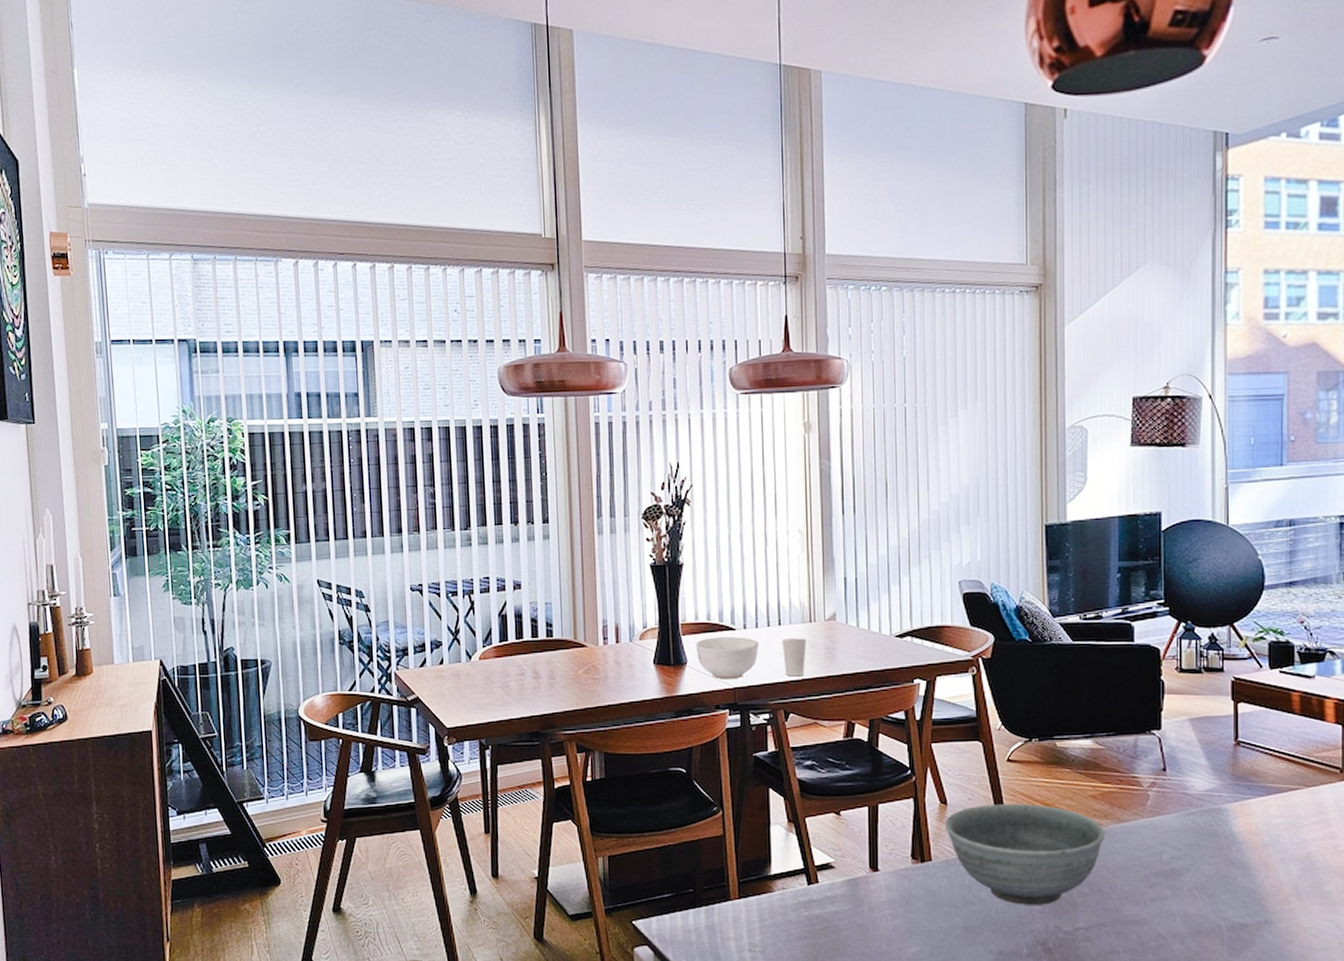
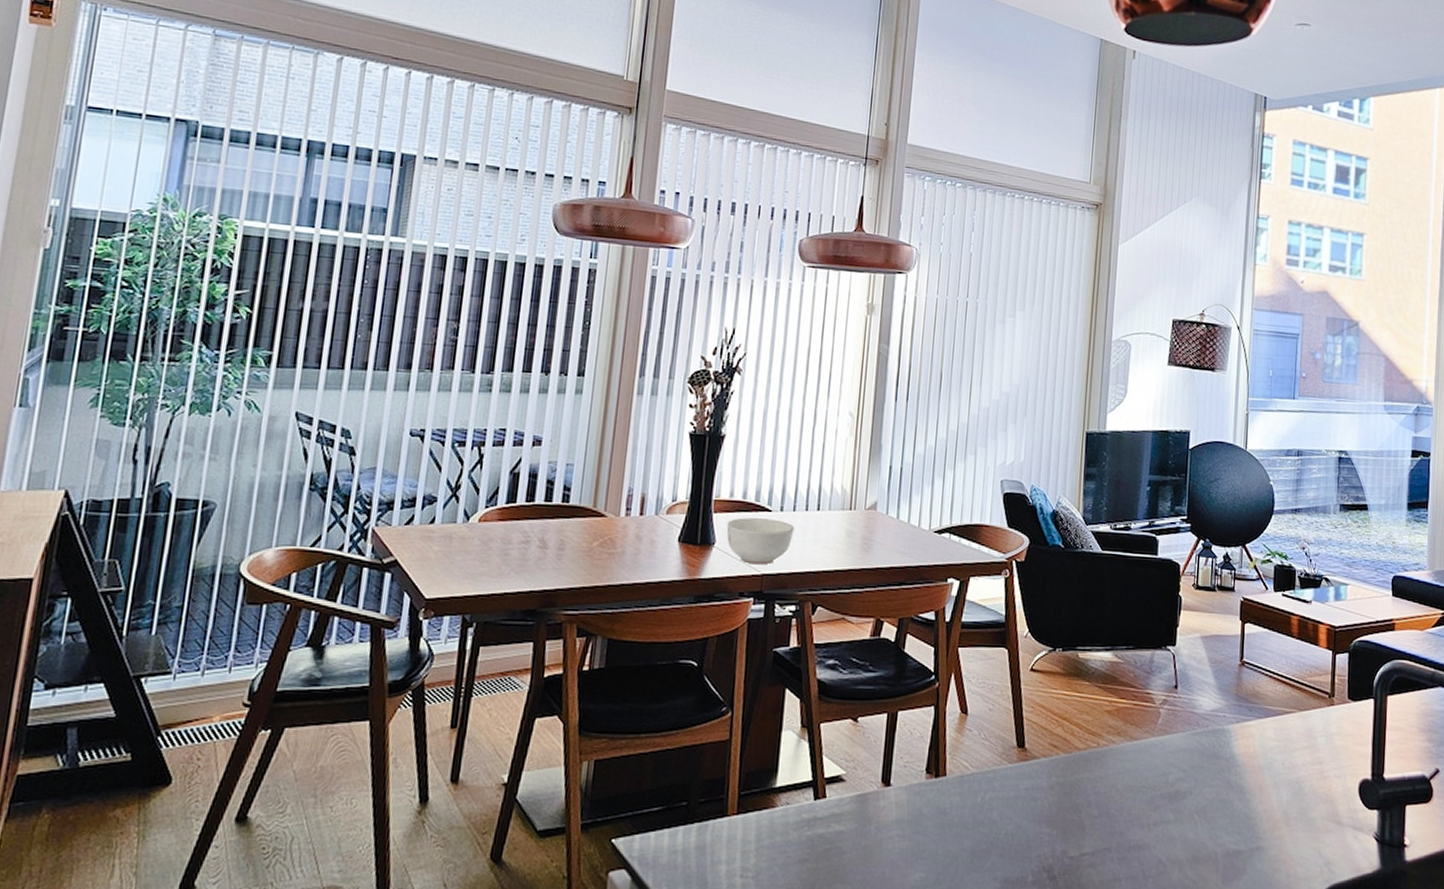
cup: present [783,638,806,677] -> none [817,525,844,567]
bowl: present [945,804,1105,905] -> none [963,716,1117,827]

